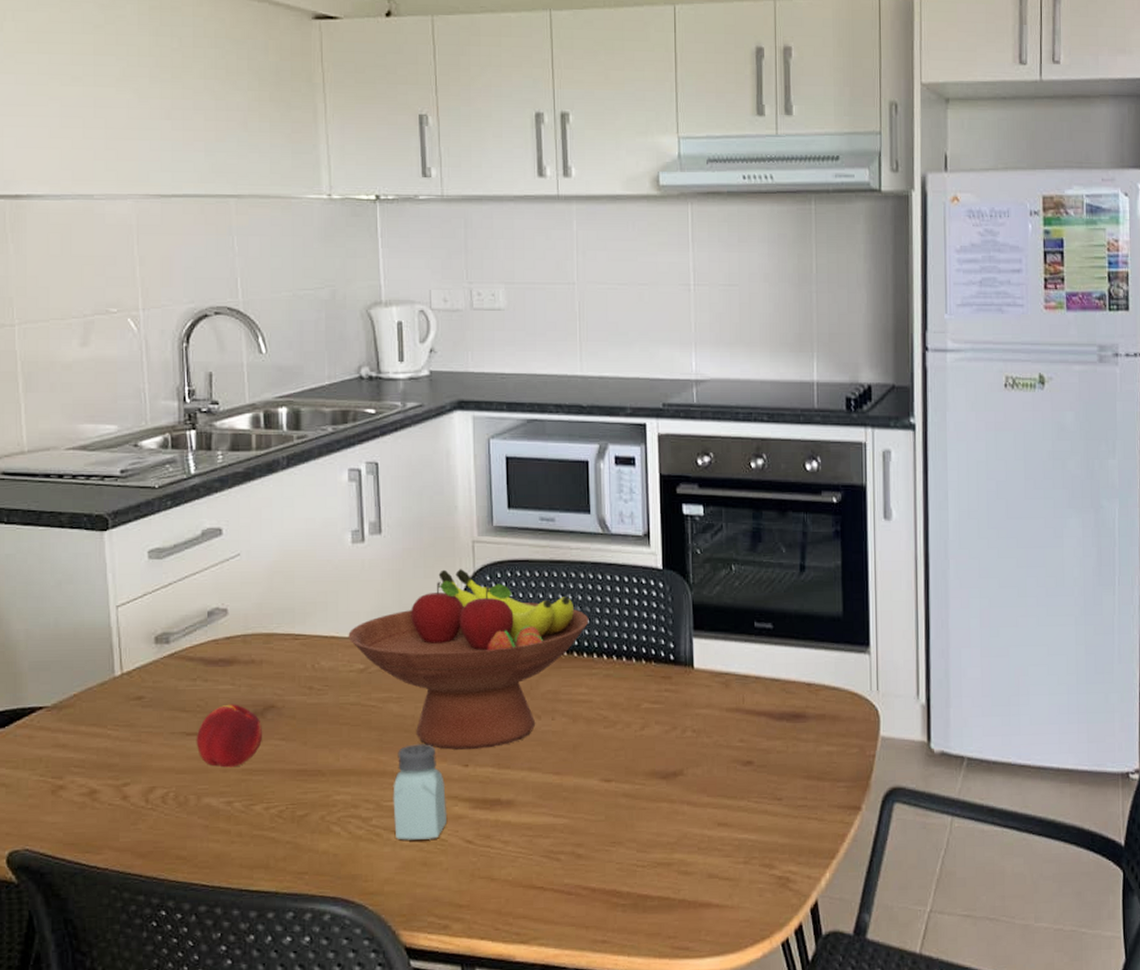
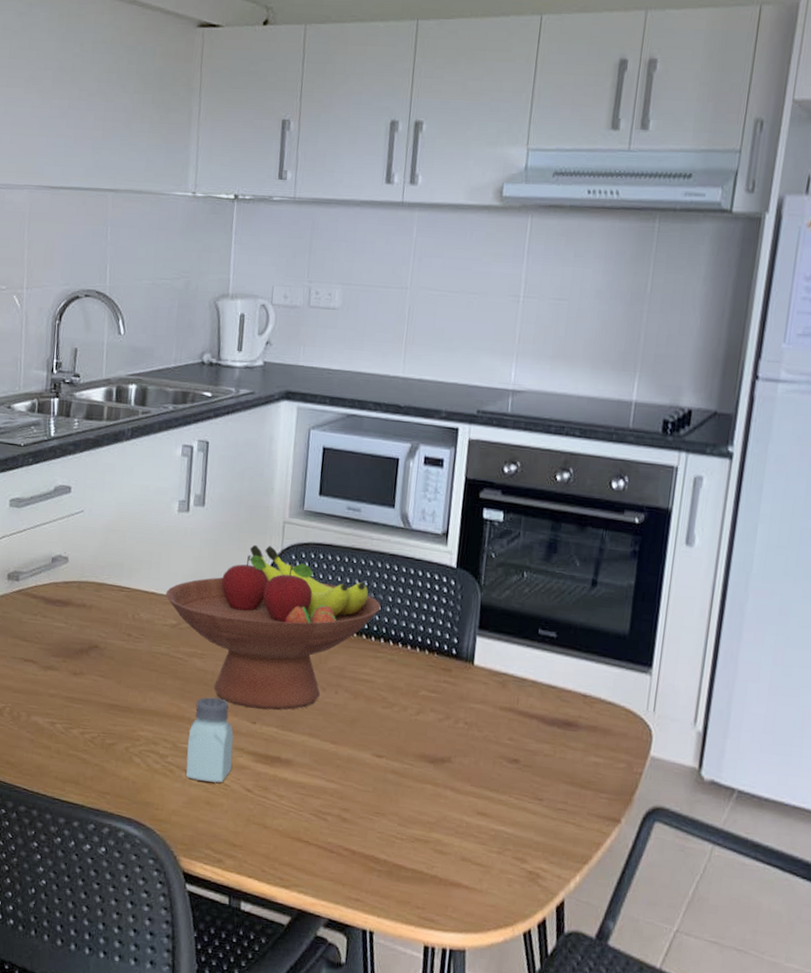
peach: present [196,704,263,768] -> none [31,639,86,694]

